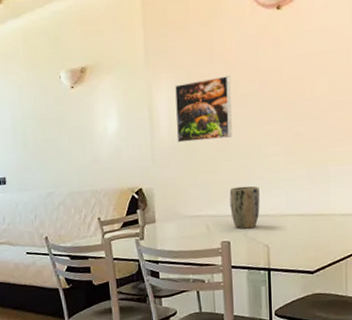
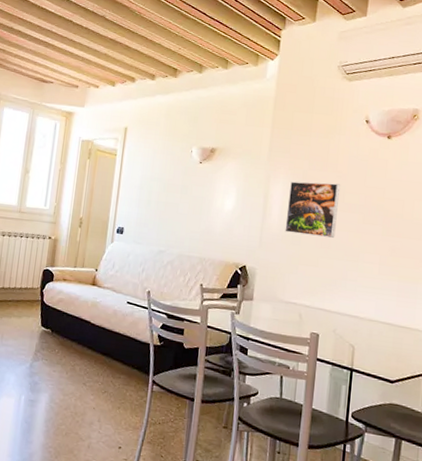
plant pot: present [229,186,260,229] -> none [323,283,353,326]

